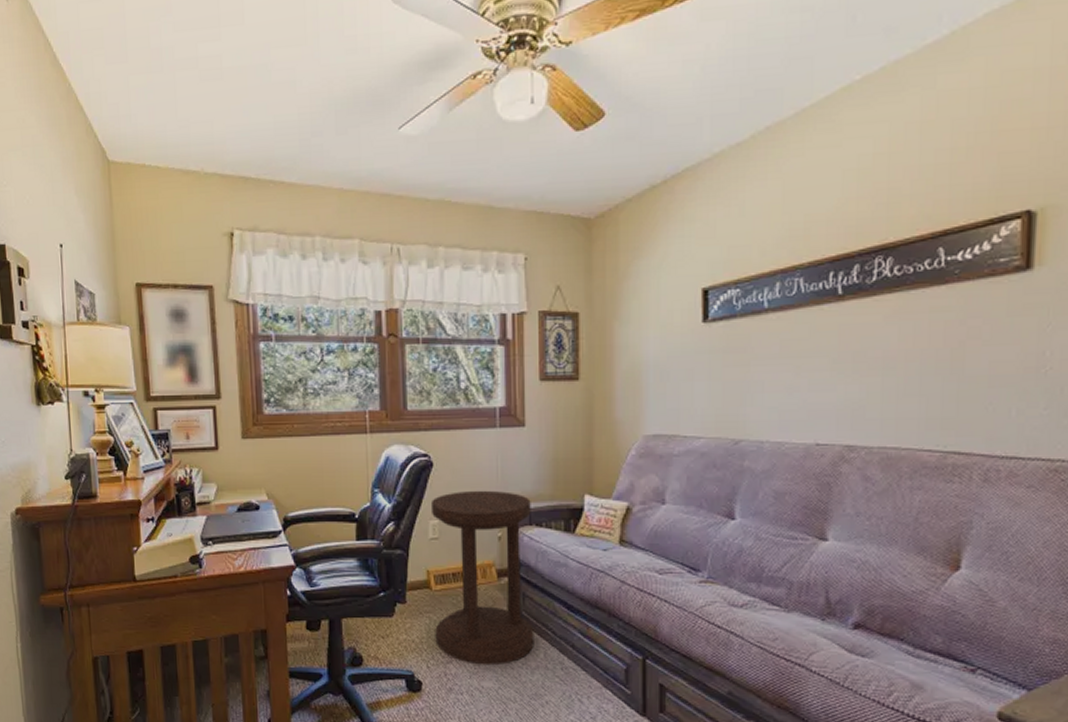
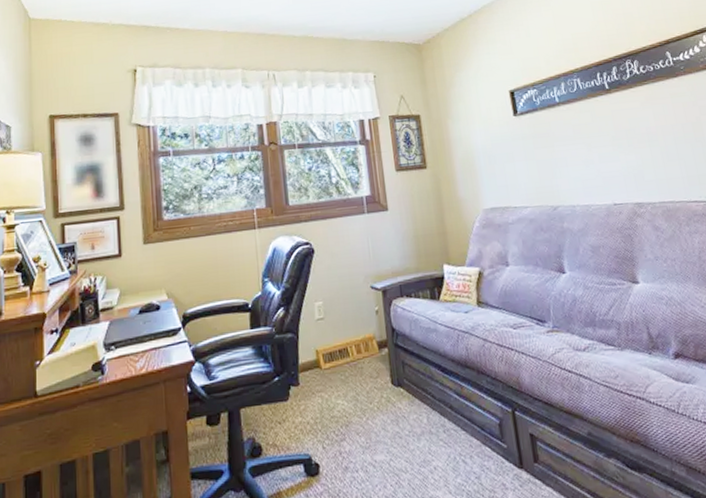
side table: present [430,490,534,666] -> none [314,268,418,439]

